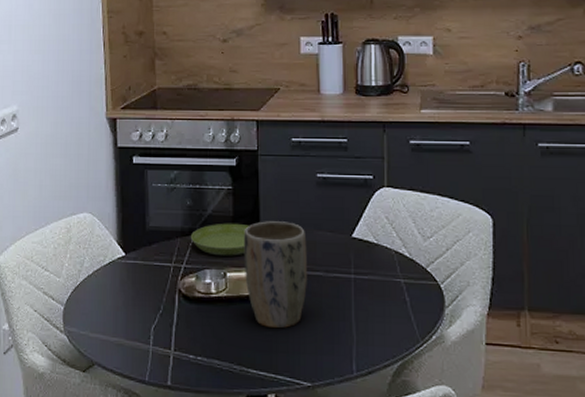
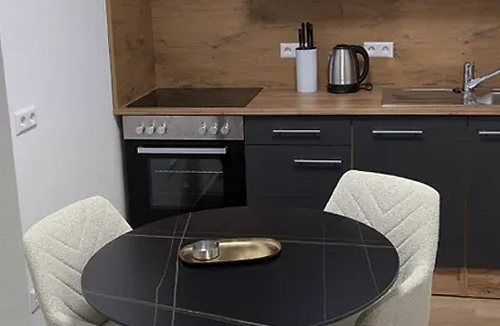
saucer: present [190,223,249,256] -> none [188,202,237,229]
plant pot: present [244,221,307,329] -> none [233,200,286,287]

